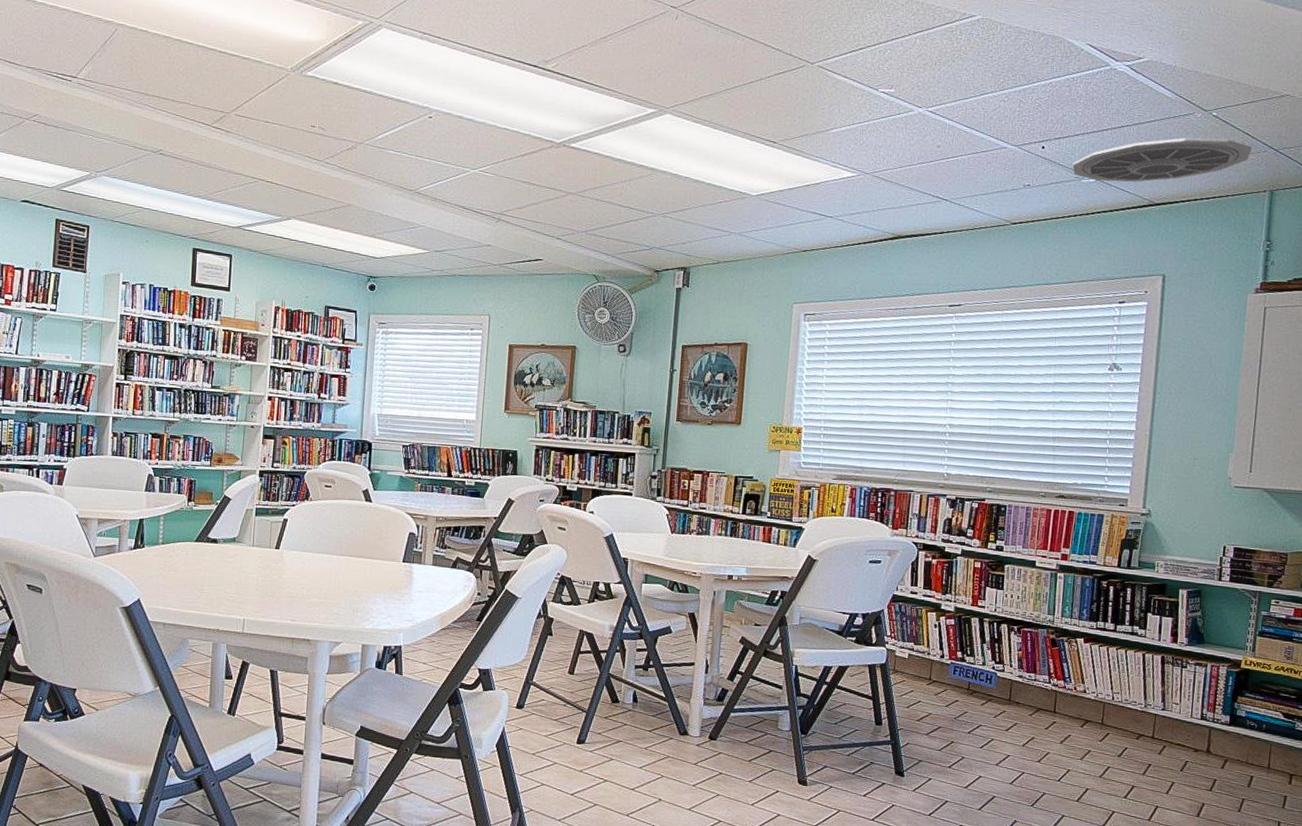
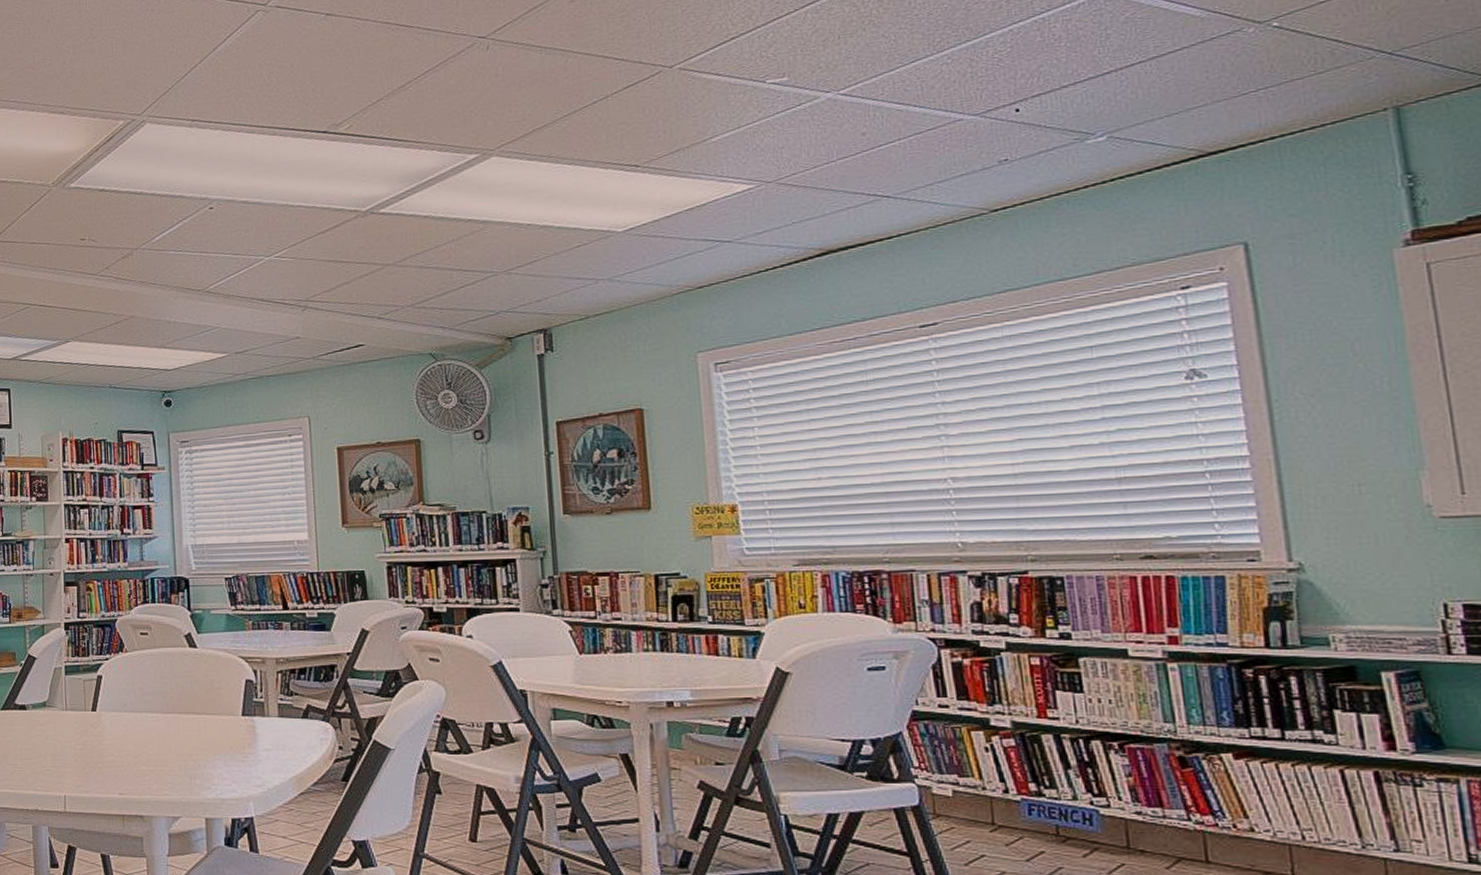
ceiling vent: present [1072,138,1252,182] -> none [1066,52,1349,139]

